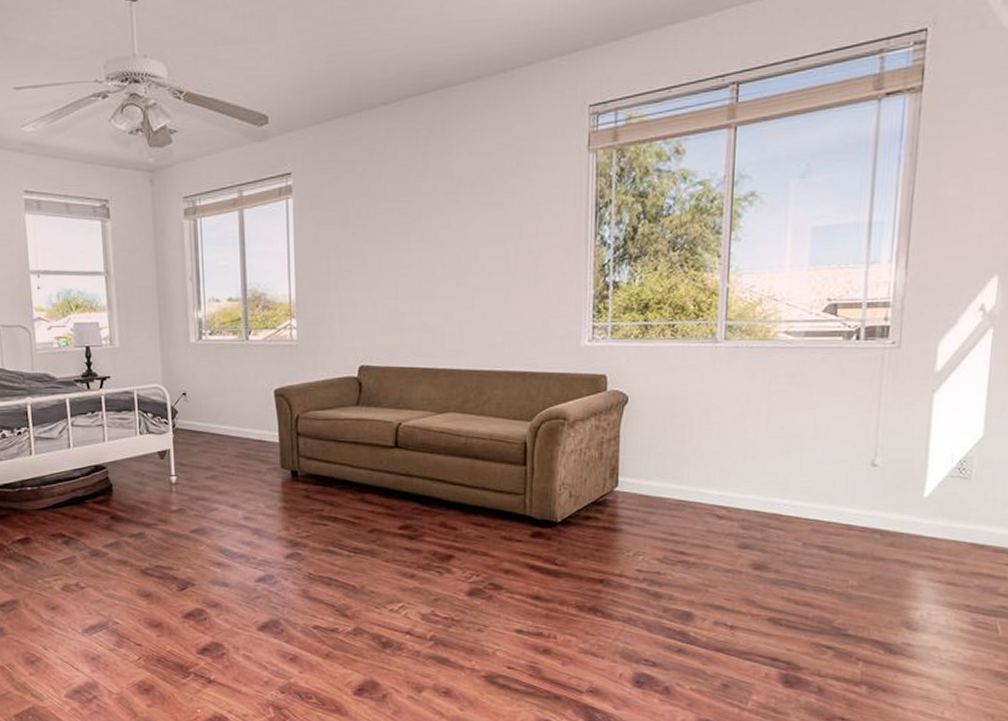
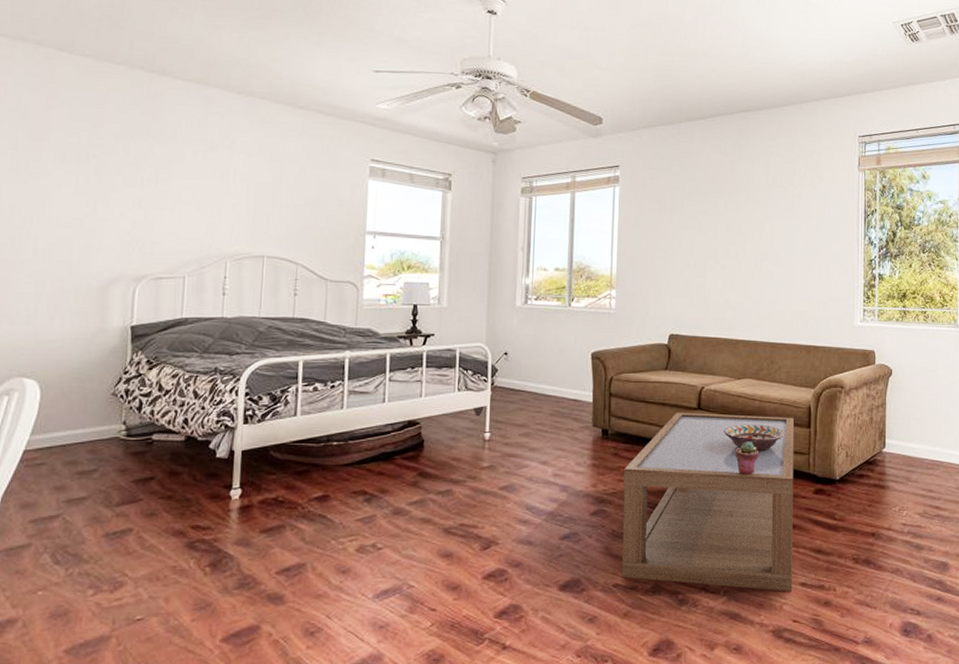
coffee table: none [317,451,508,638] -> present [621,412,795,592]
decorative bowl: none [425,463,496,492] -> present [724,424,785,452]
potted succulent: none [439,482,467,518] -> present [735,442,759,475]

